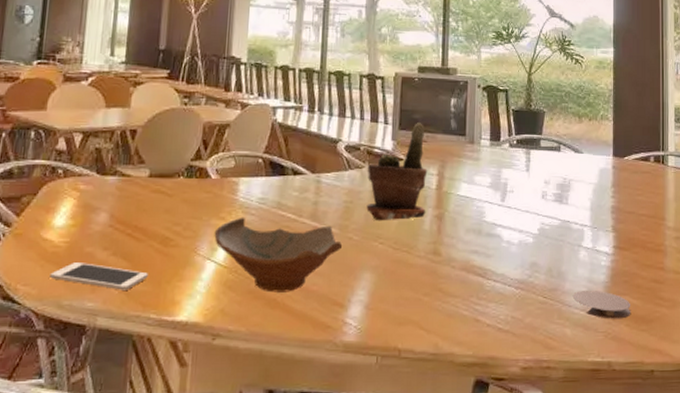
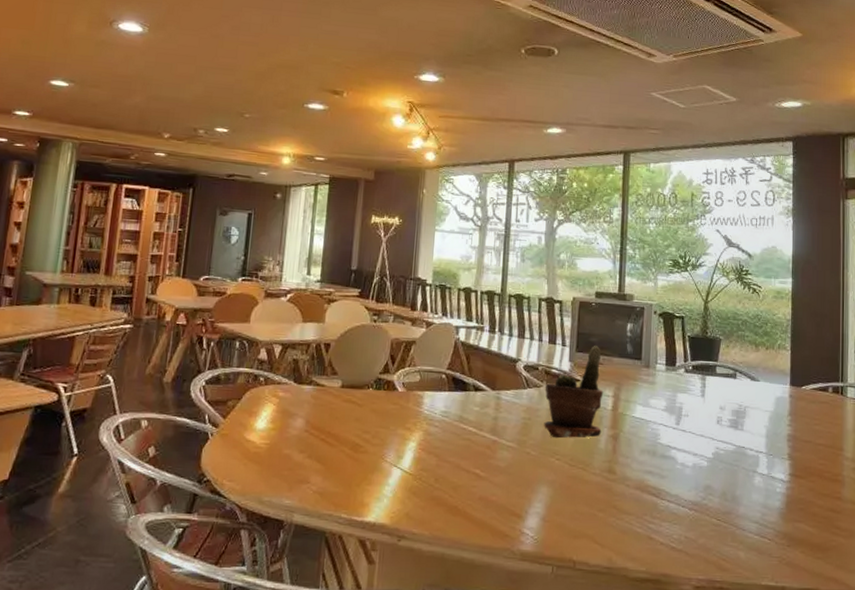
cell phone: present [50,263,148,290] -> none [252,463,340,491]
bowl: present [214,217,342,293] -> none [400,428,520,501]
coaster: present [572,289,631,319] -> none [746,515,807,546]

